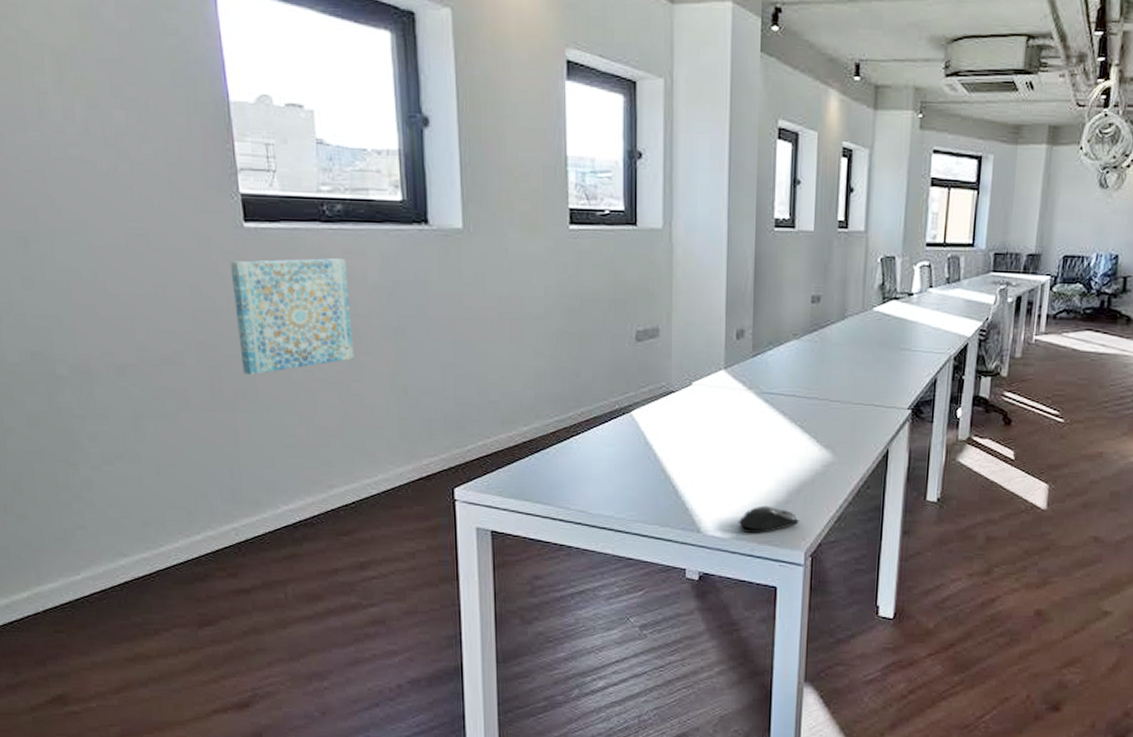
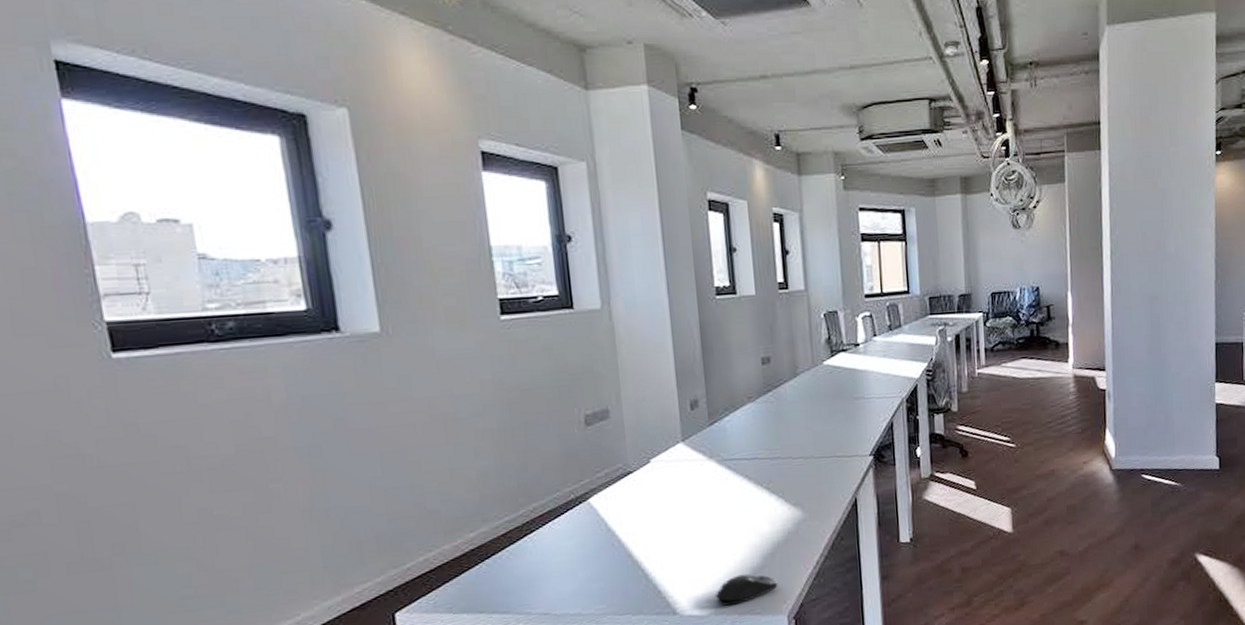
wall art: present [230,258,354,375] -> none [96,379,262,524]

